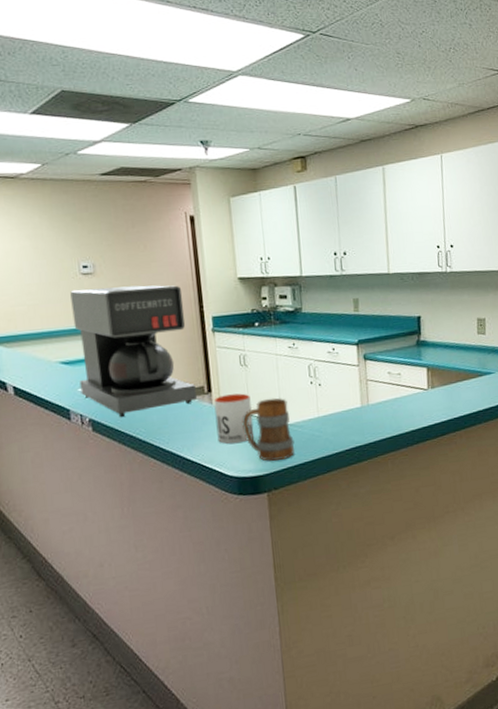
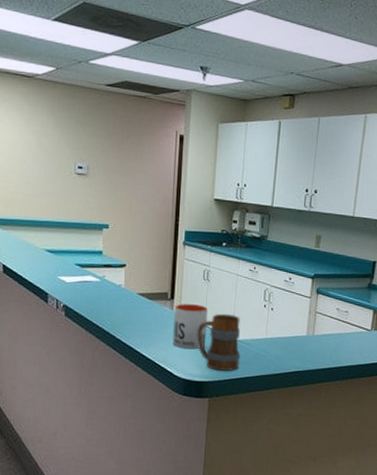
coffee maker: present [70,285,197,418] -> none [60,187,162,309]

